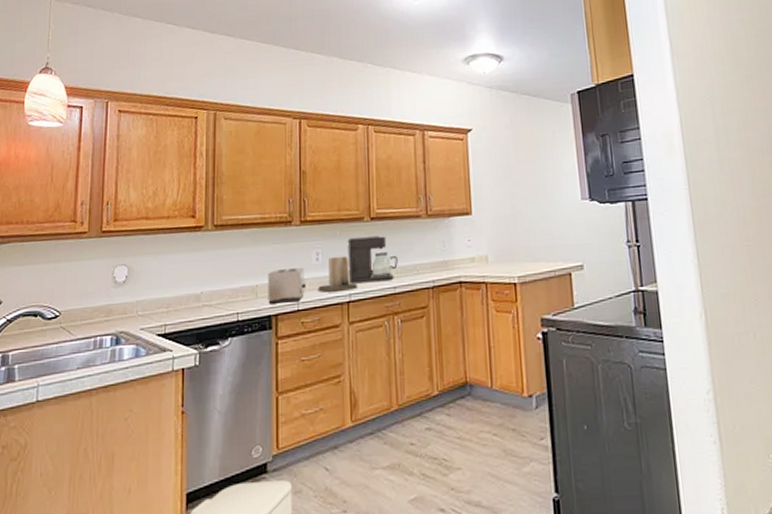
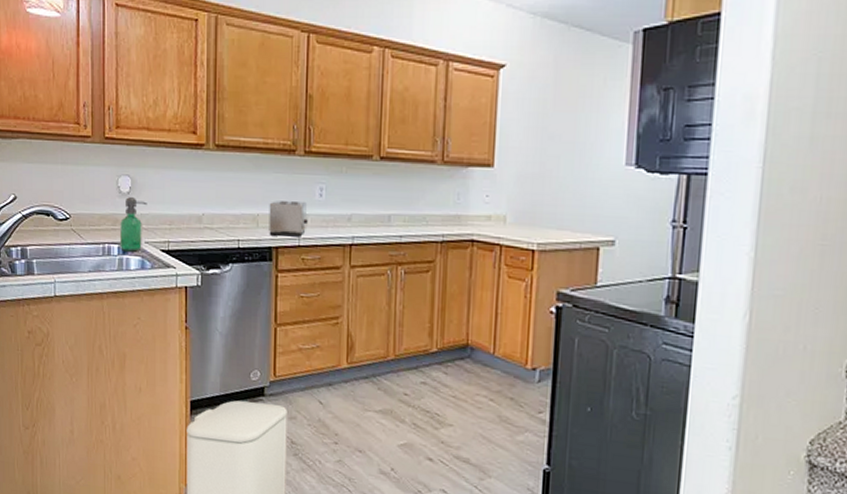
soap dispenser: none [112,286,144,342] -> present [119,197,147,252]
paper towel roll: present [317,256,357,293] -> none [320,194,361,233]
coffee maker: present [348,236,398,284] -> none [353,177,406,229]

